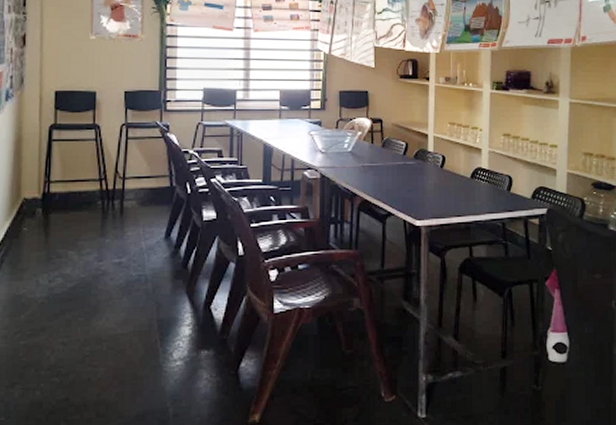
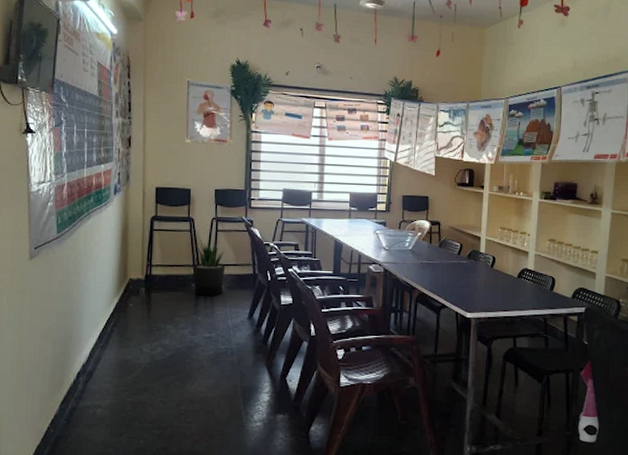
planter: none [100,150,138,215] -> present [194,240,226,296]

